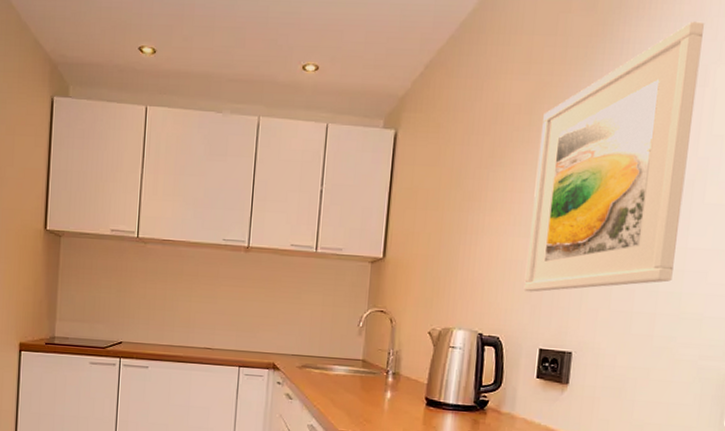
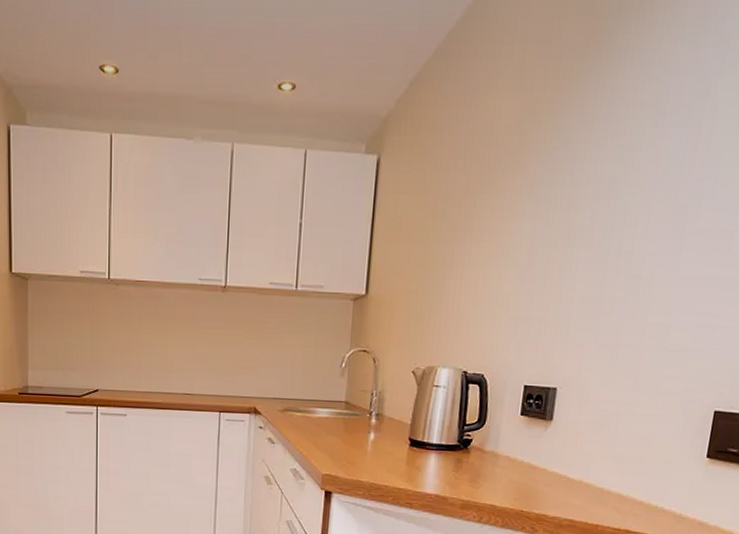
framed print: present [523,21,704,292] -> none [509,27,708,327]

